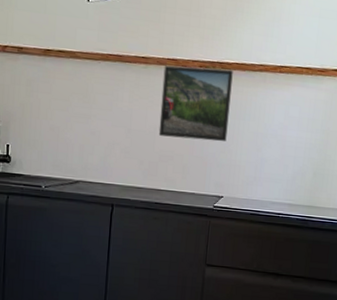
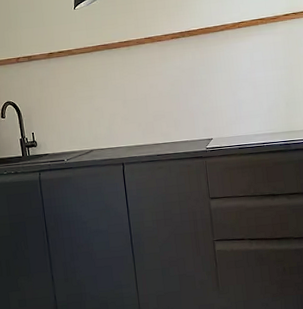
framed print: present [158,65,233,142] -> none [143,35,206,100]

